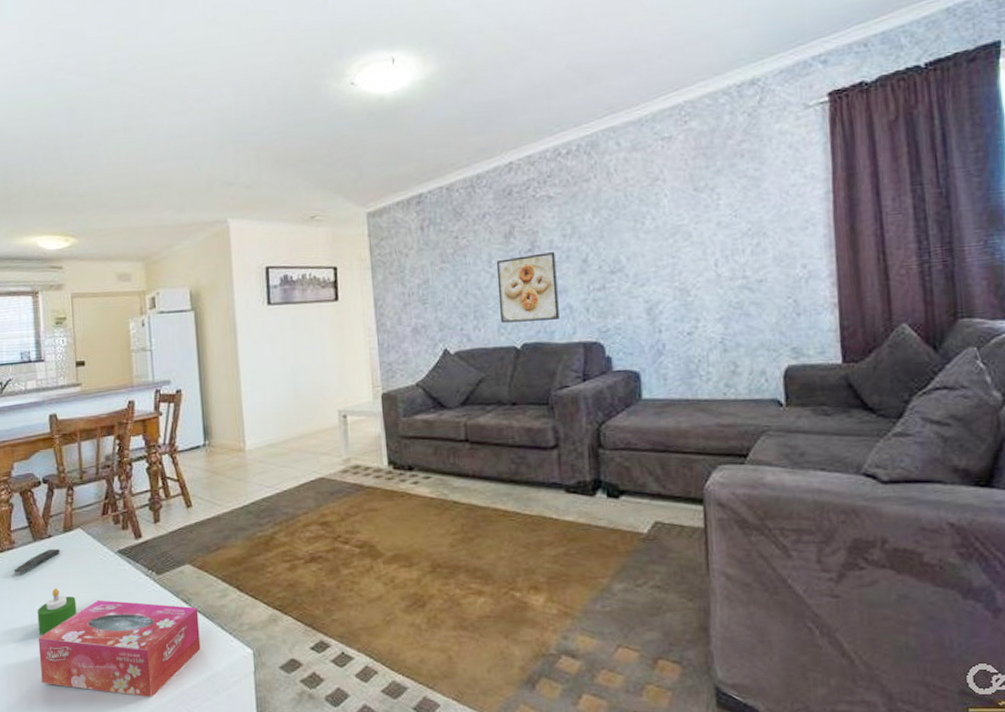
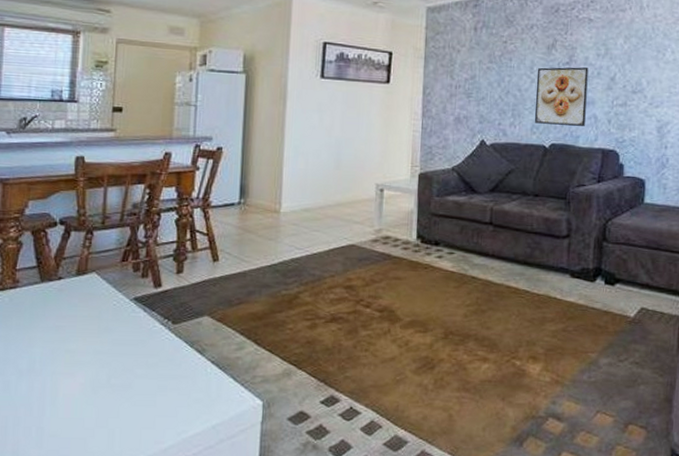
remote control: present [13,548,61,576] -> none [13,290,70,315]
candle: present [37,588,77,636] -> none [34,331,81,378]
tissue box: present [38,599,201,697] -> none [31,345,212,443]

